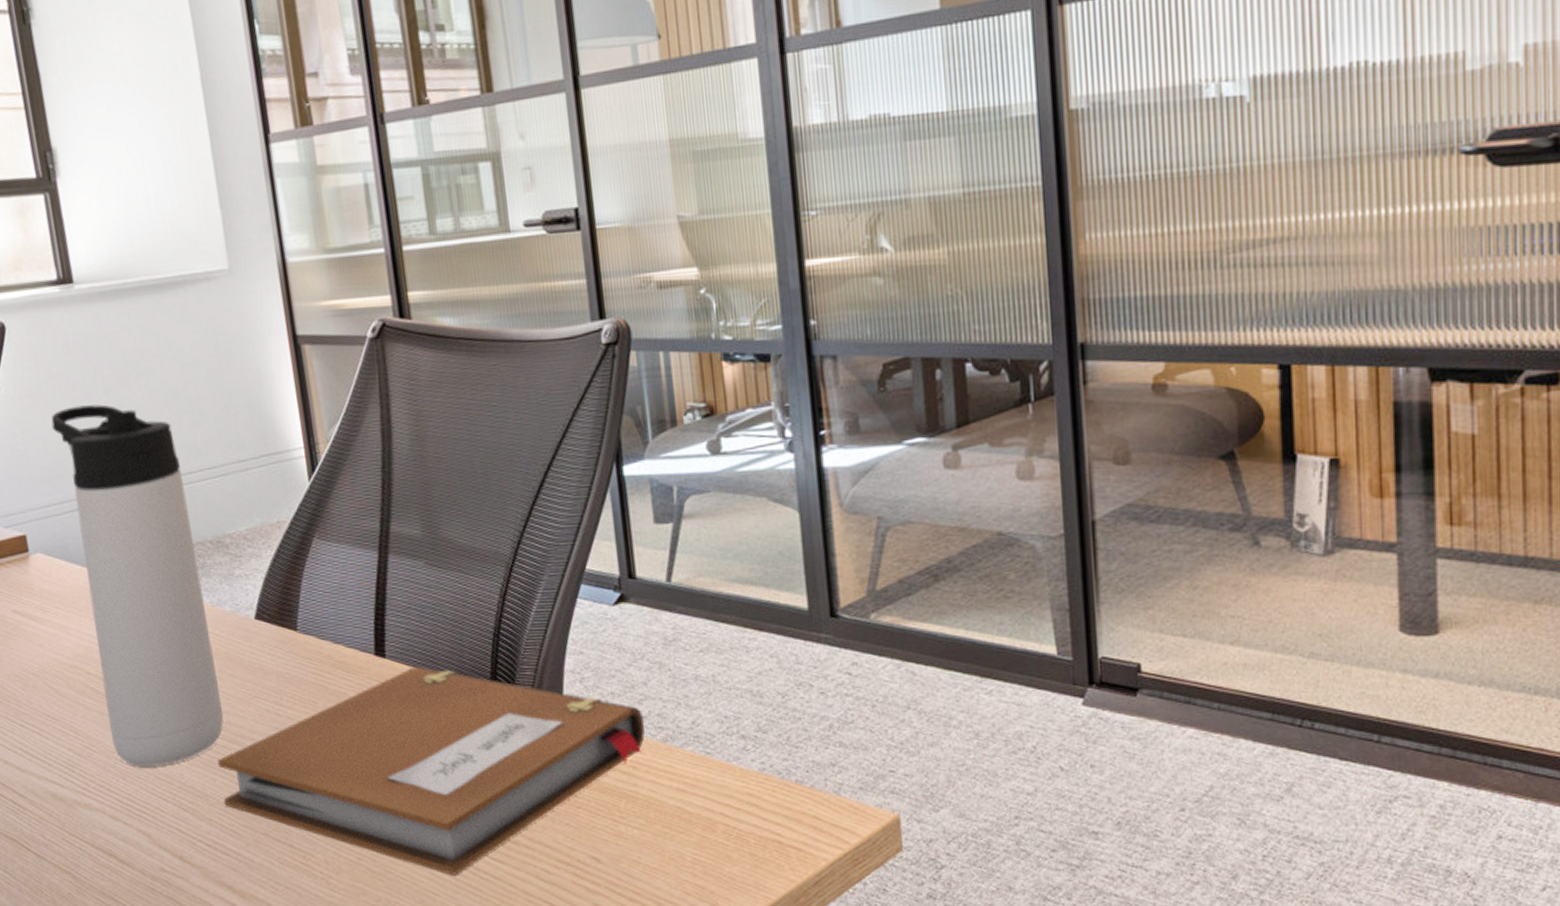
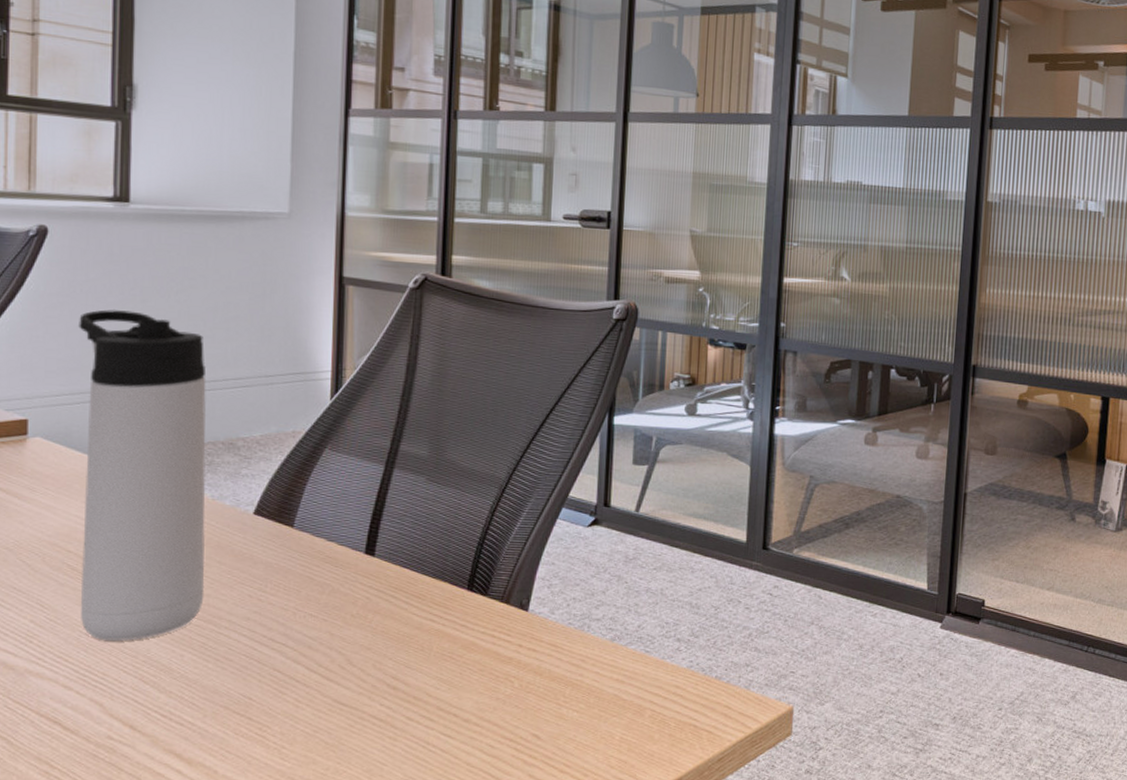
notebook: present [217,666,646,875] -> none [187,566,598,748]

